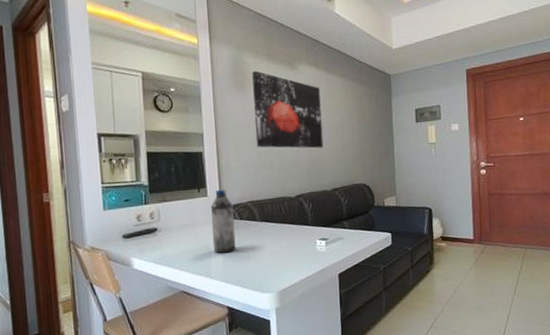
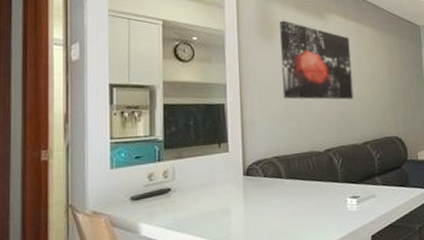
water bottle: present [211,190,236,253] -> none [232,144,259,216]

